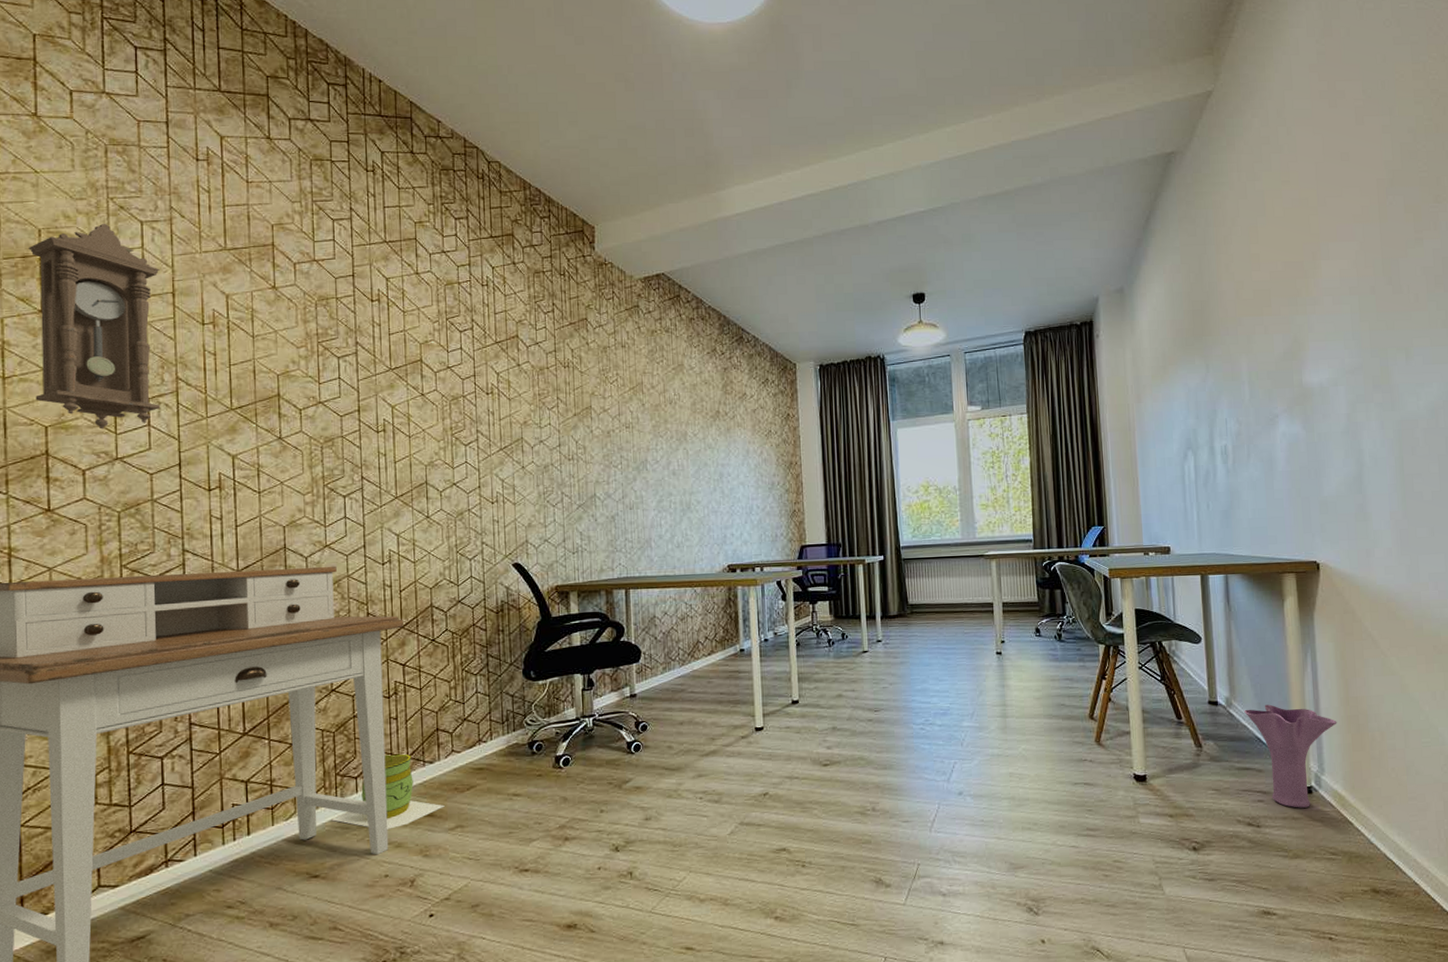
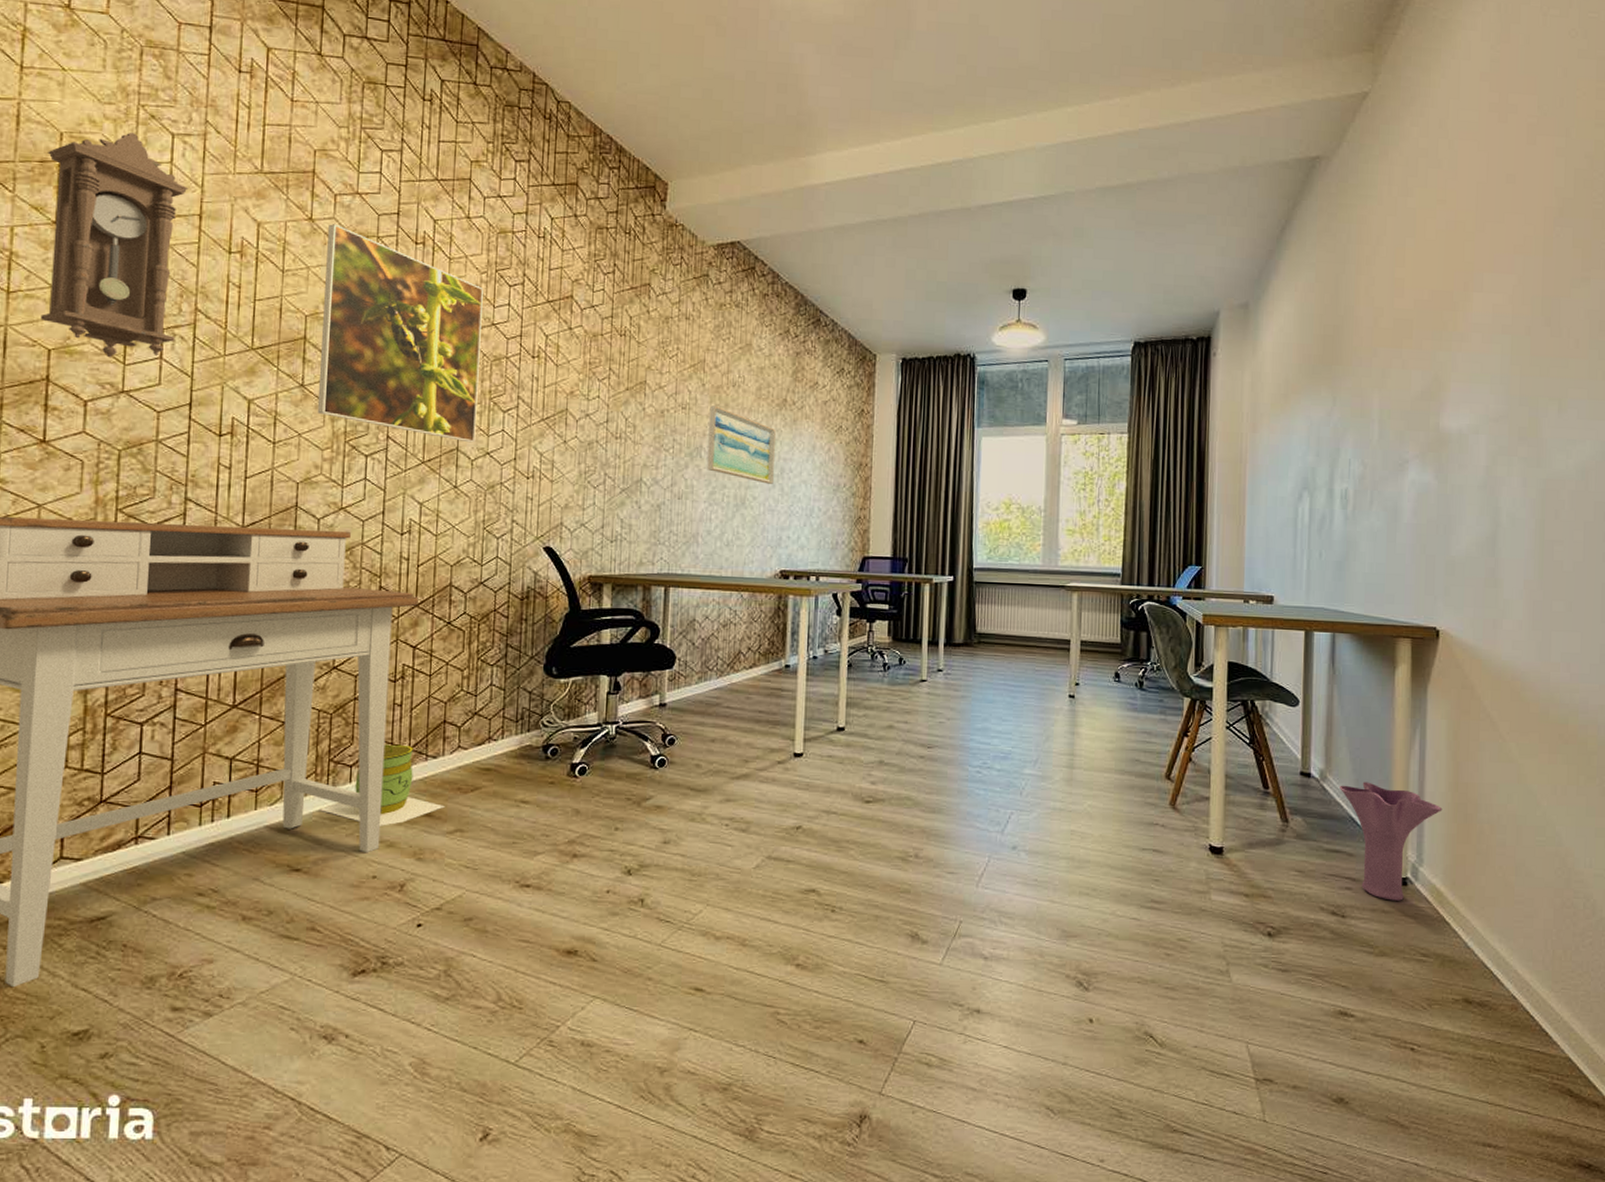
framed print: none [291,290,442,476] -> present [317,224,483,443]
wall art: none [651,422,714,489] -> present [707,405,776,484]

